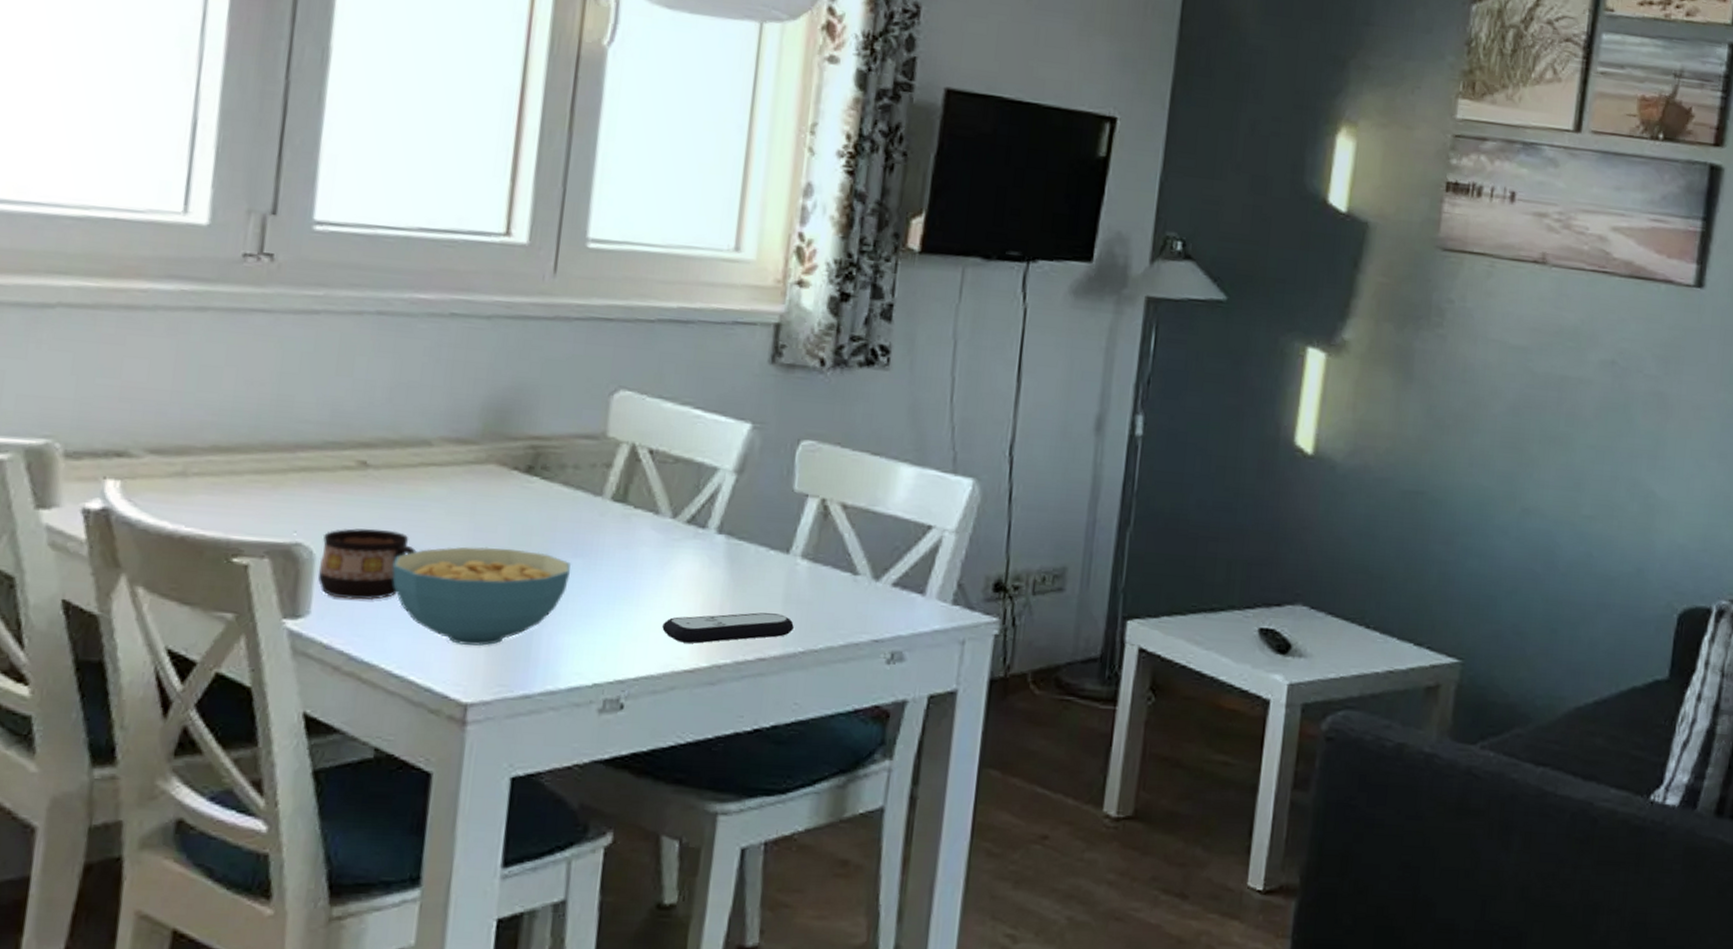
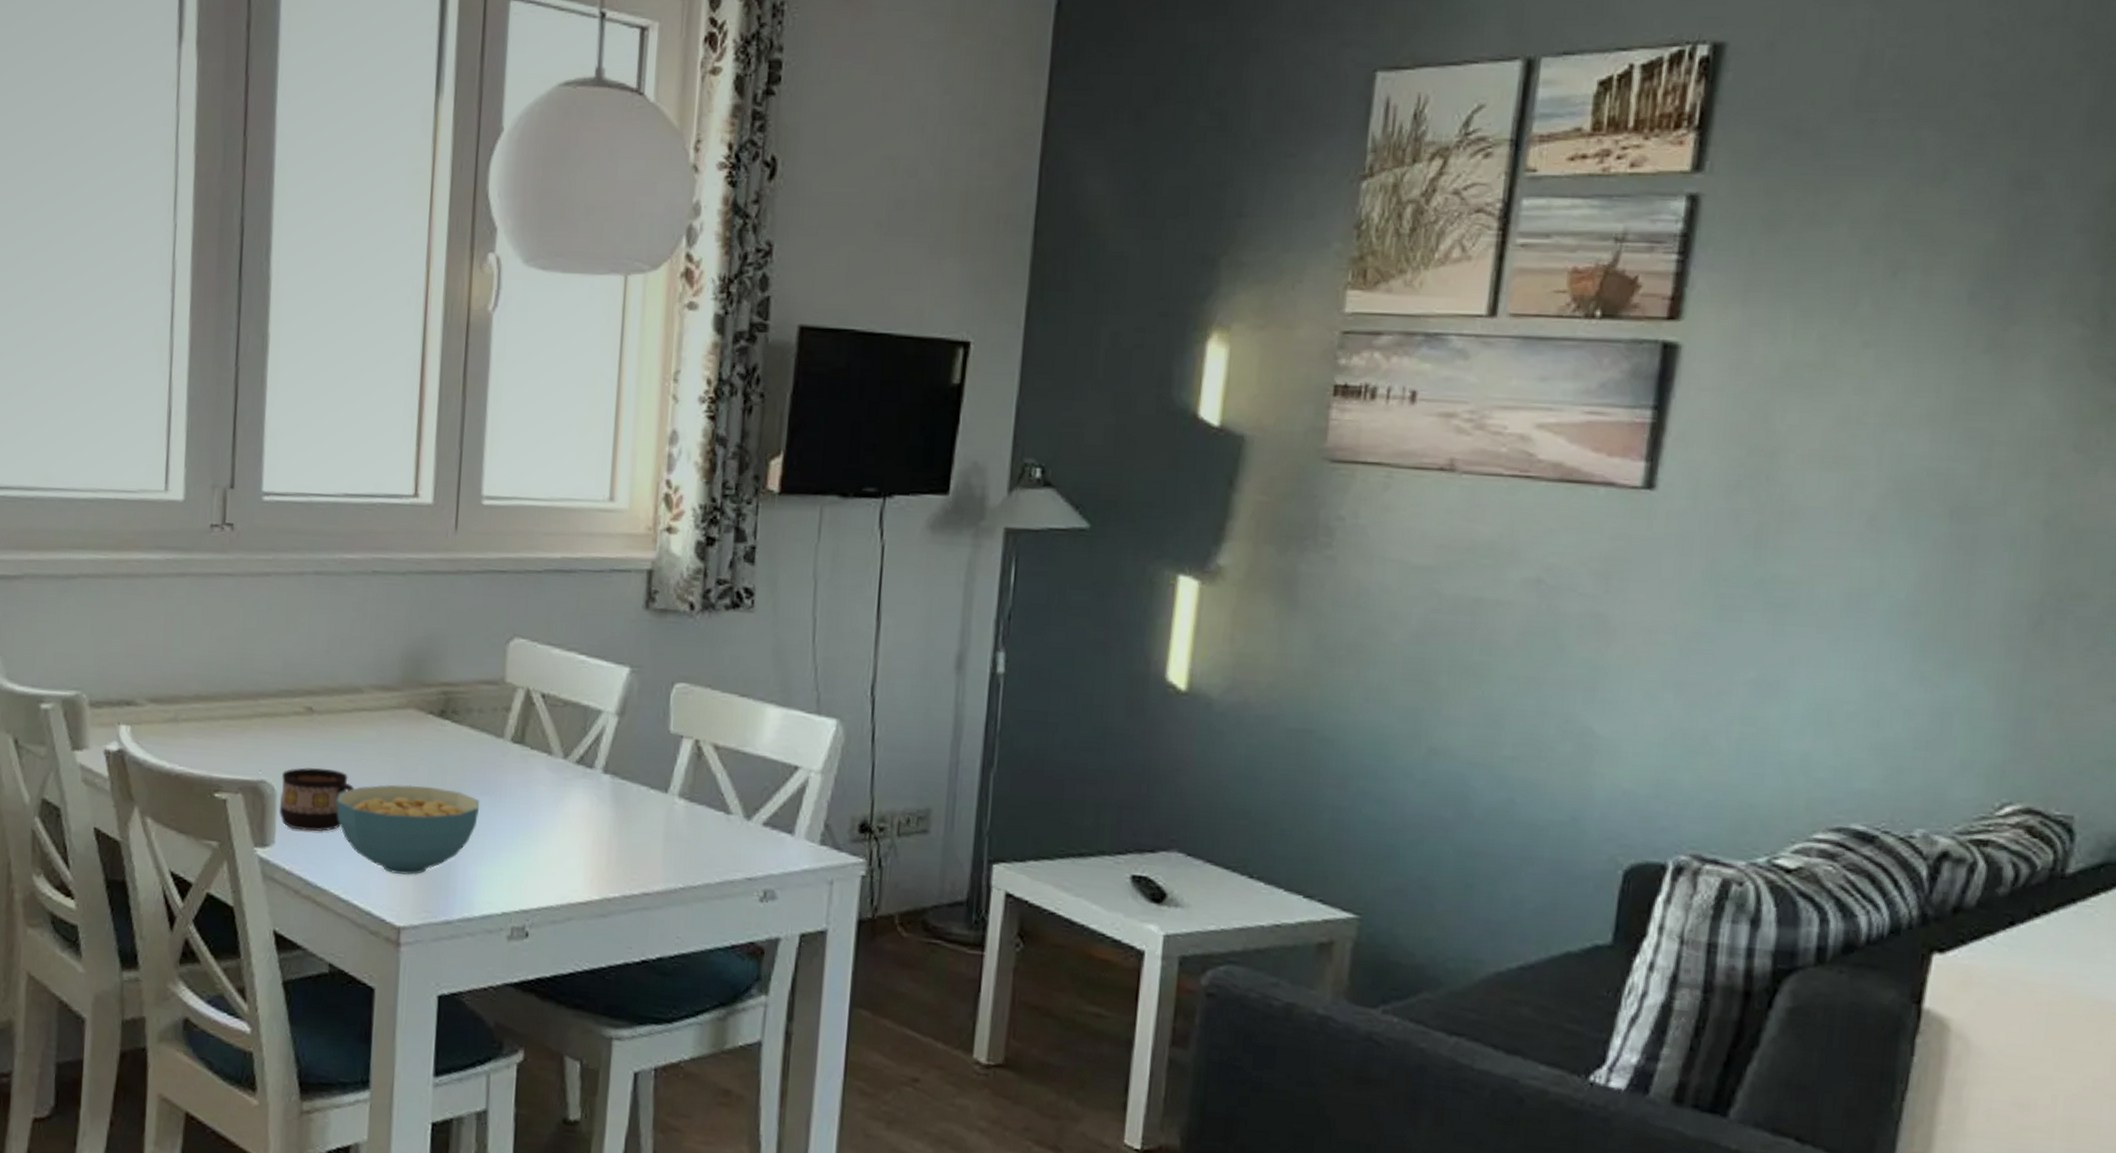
remote control: present [662,612,794,644] -> none [558,849,674,878]

